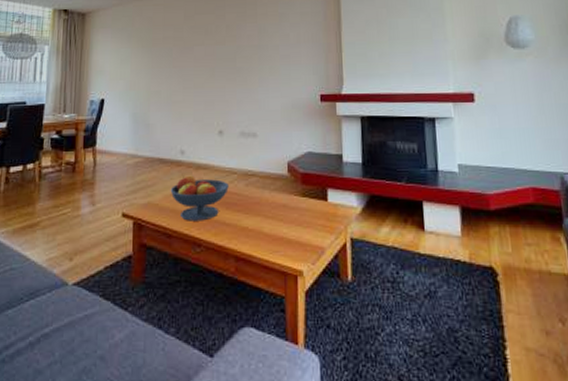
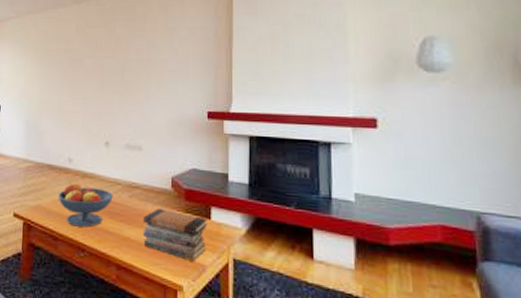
book stack: none [260,195,325,245] -> present [142,208,208,261]

